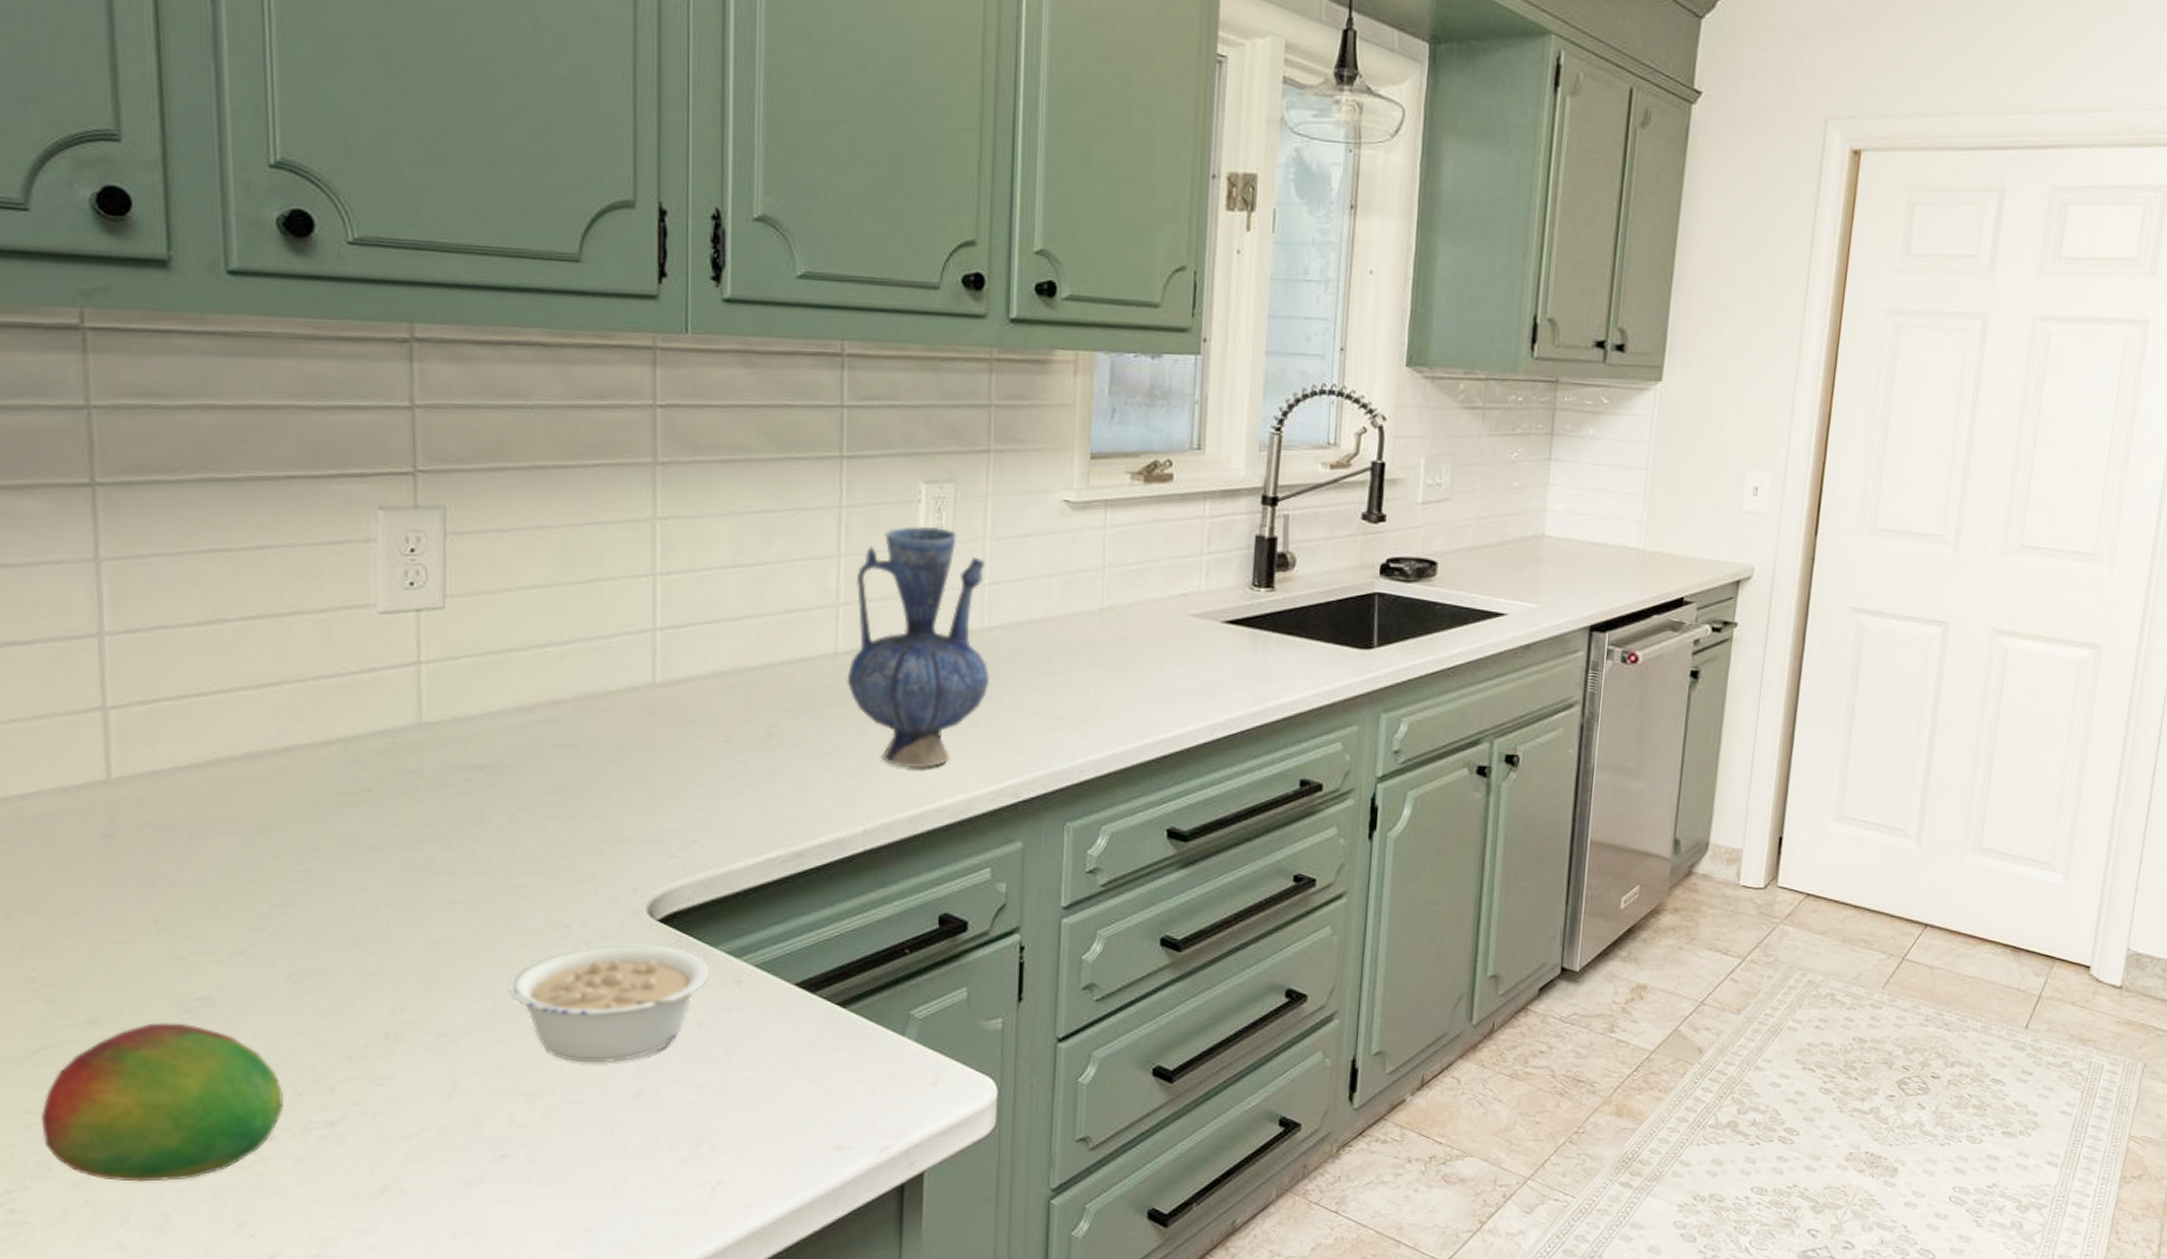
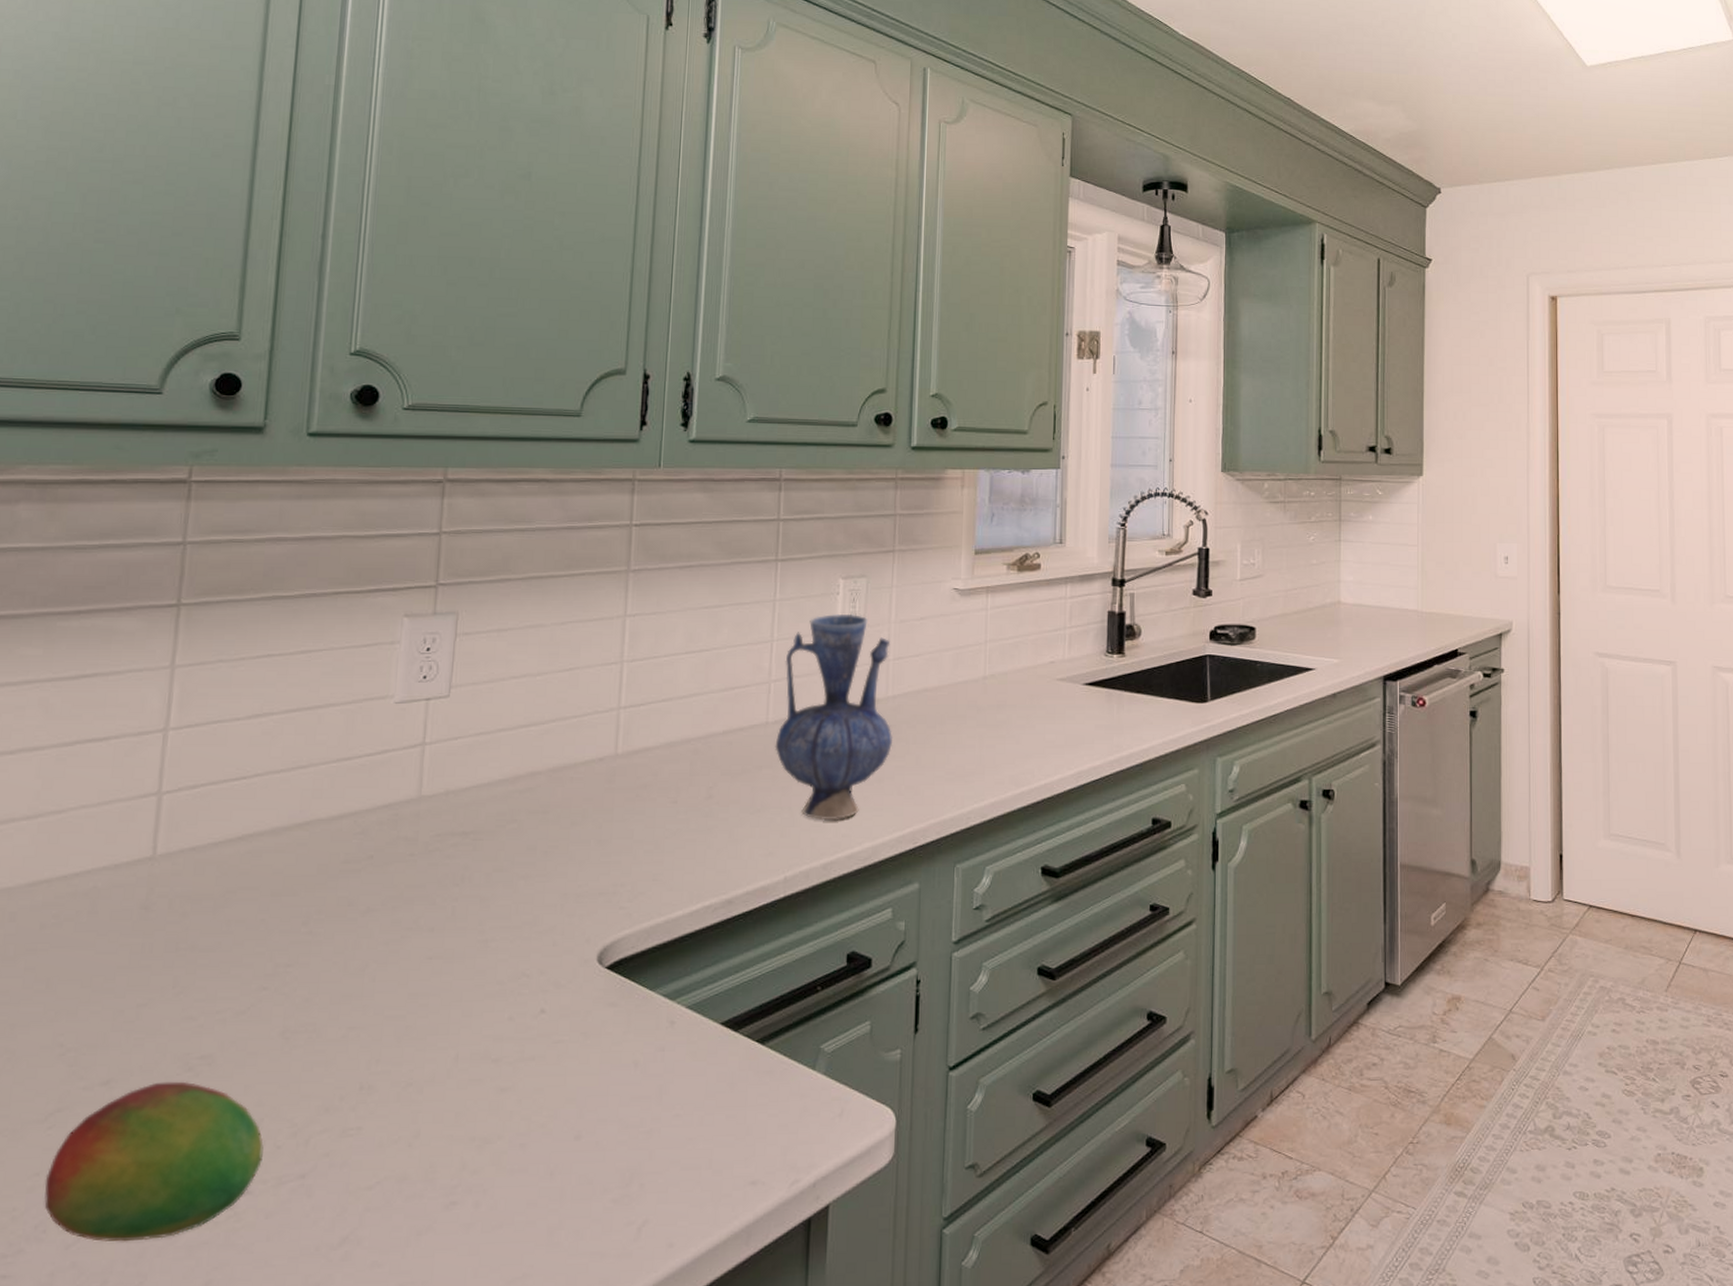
legume: present [507,943,710,1062] -> none [471,990,648,1106]

